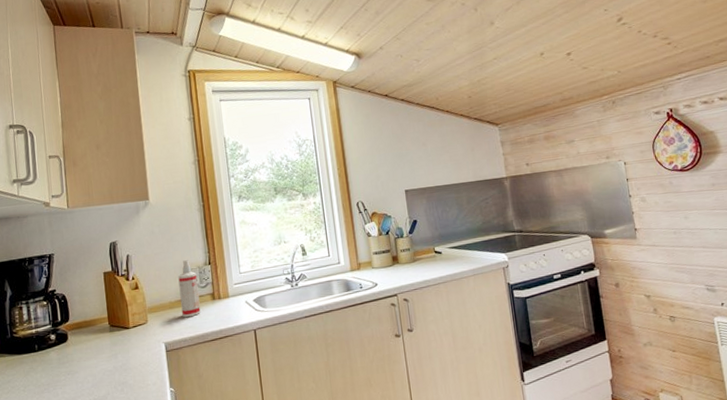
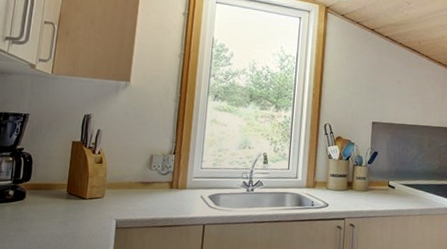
spray bottle: present [178,260,201,317] -> none [138,145,160,200]

